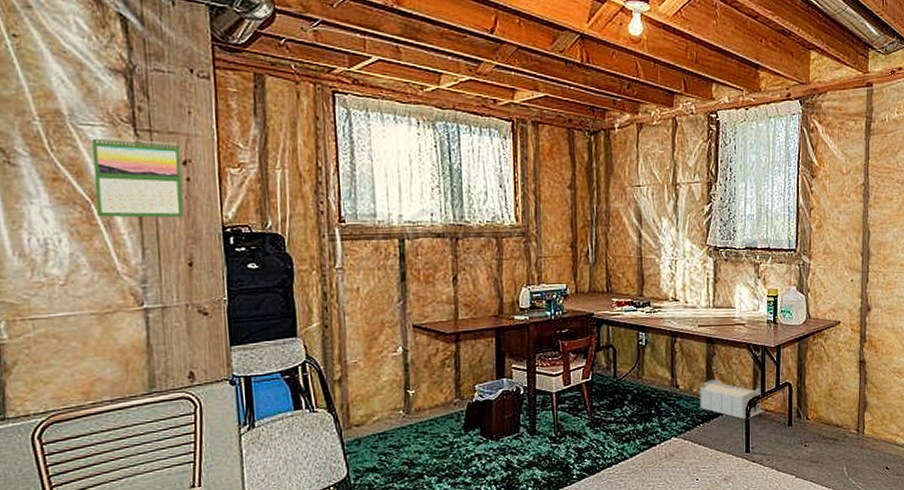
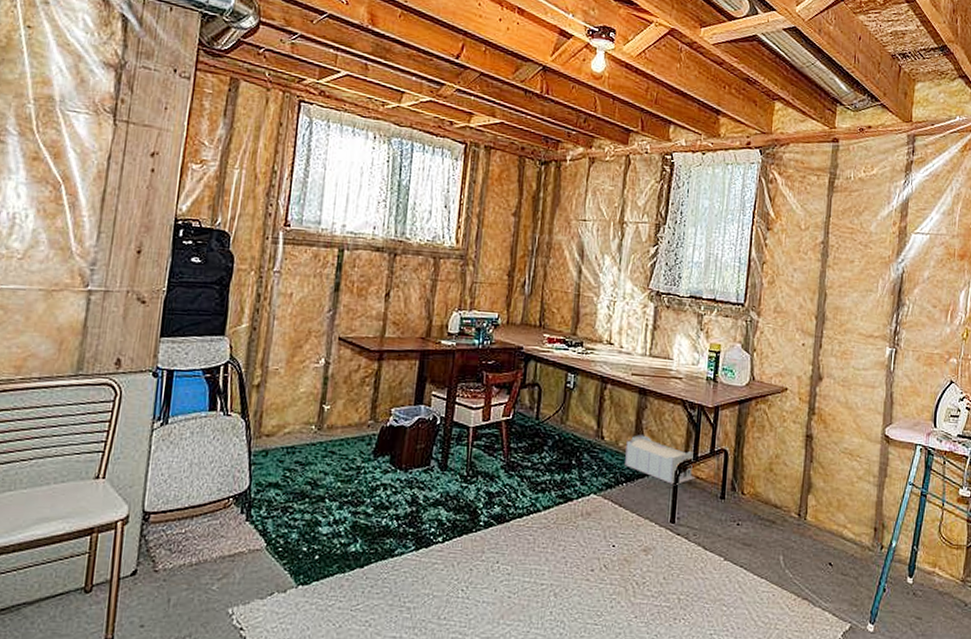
calendar: present [91,137,184,218] -> none [65,123,152,206]

